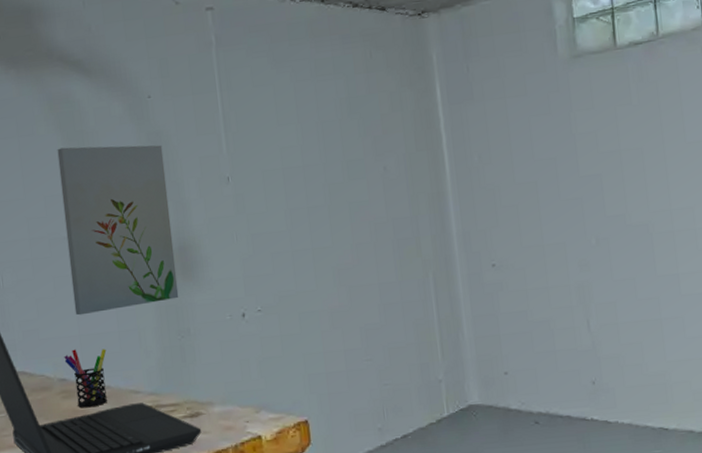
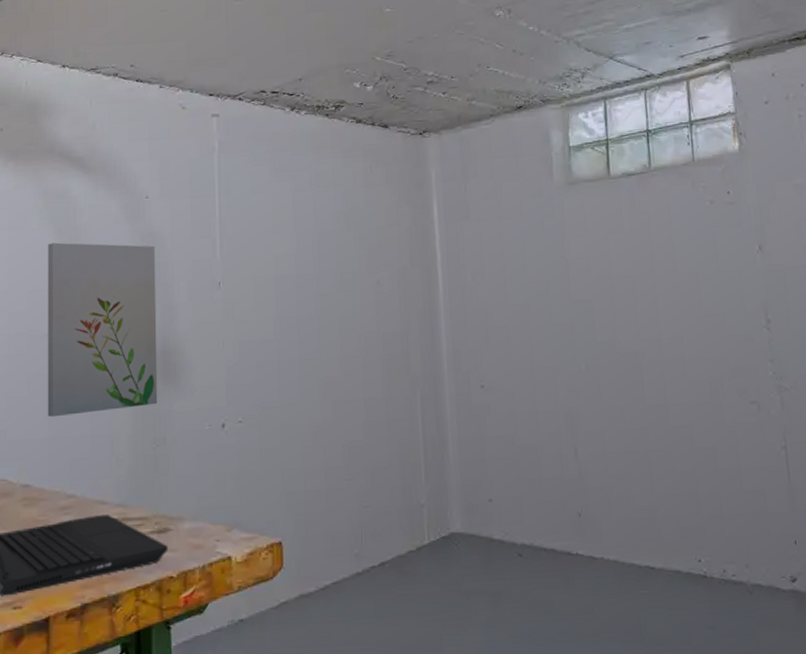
pen holder: present [64,349,108,408] -> none [30,453,76,518]

